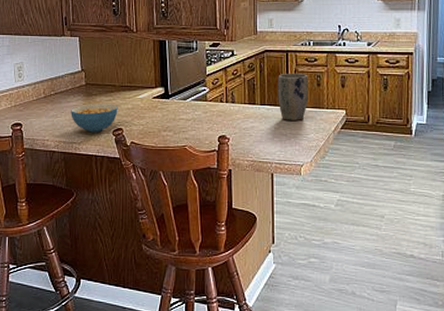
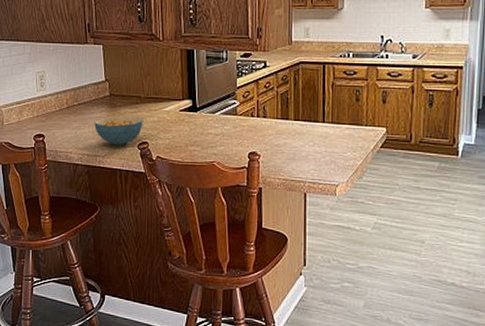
plant pot: present [278,73,308,120] -> none [313,86,346,138]

